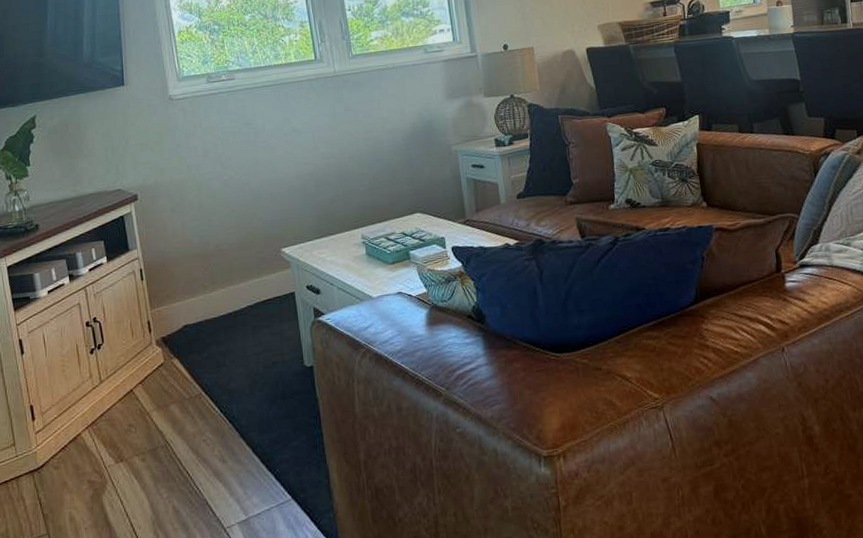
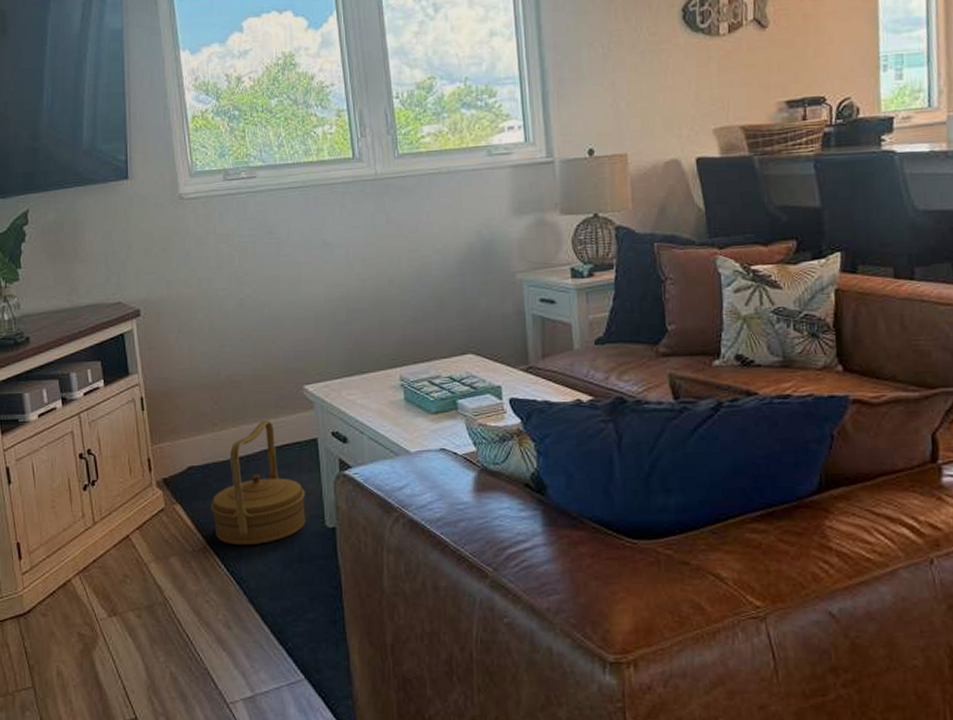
basket: none [205,279,288,390] -> present [211,419,306,546]

